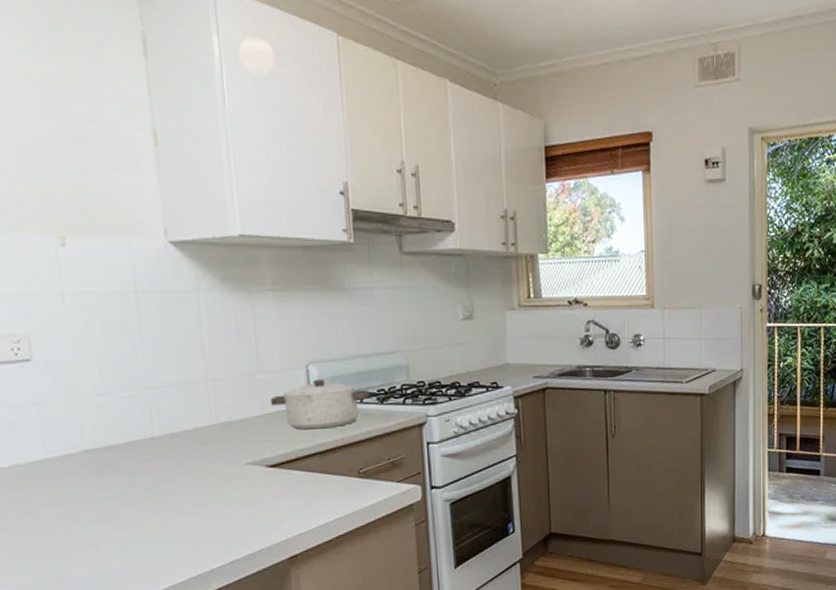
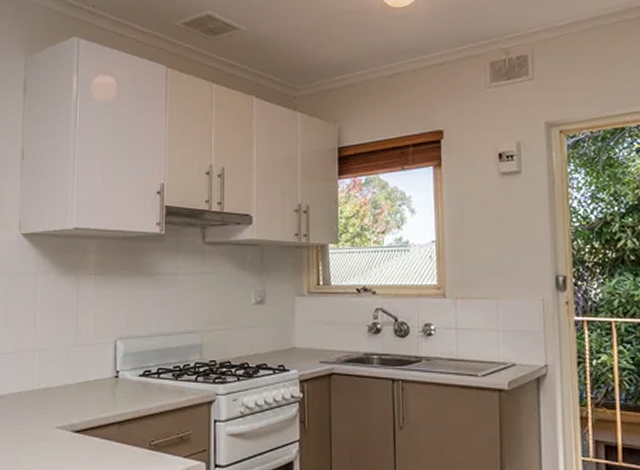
cooking pot: present [271,379,369,430] -> none [83,354,166,400]

